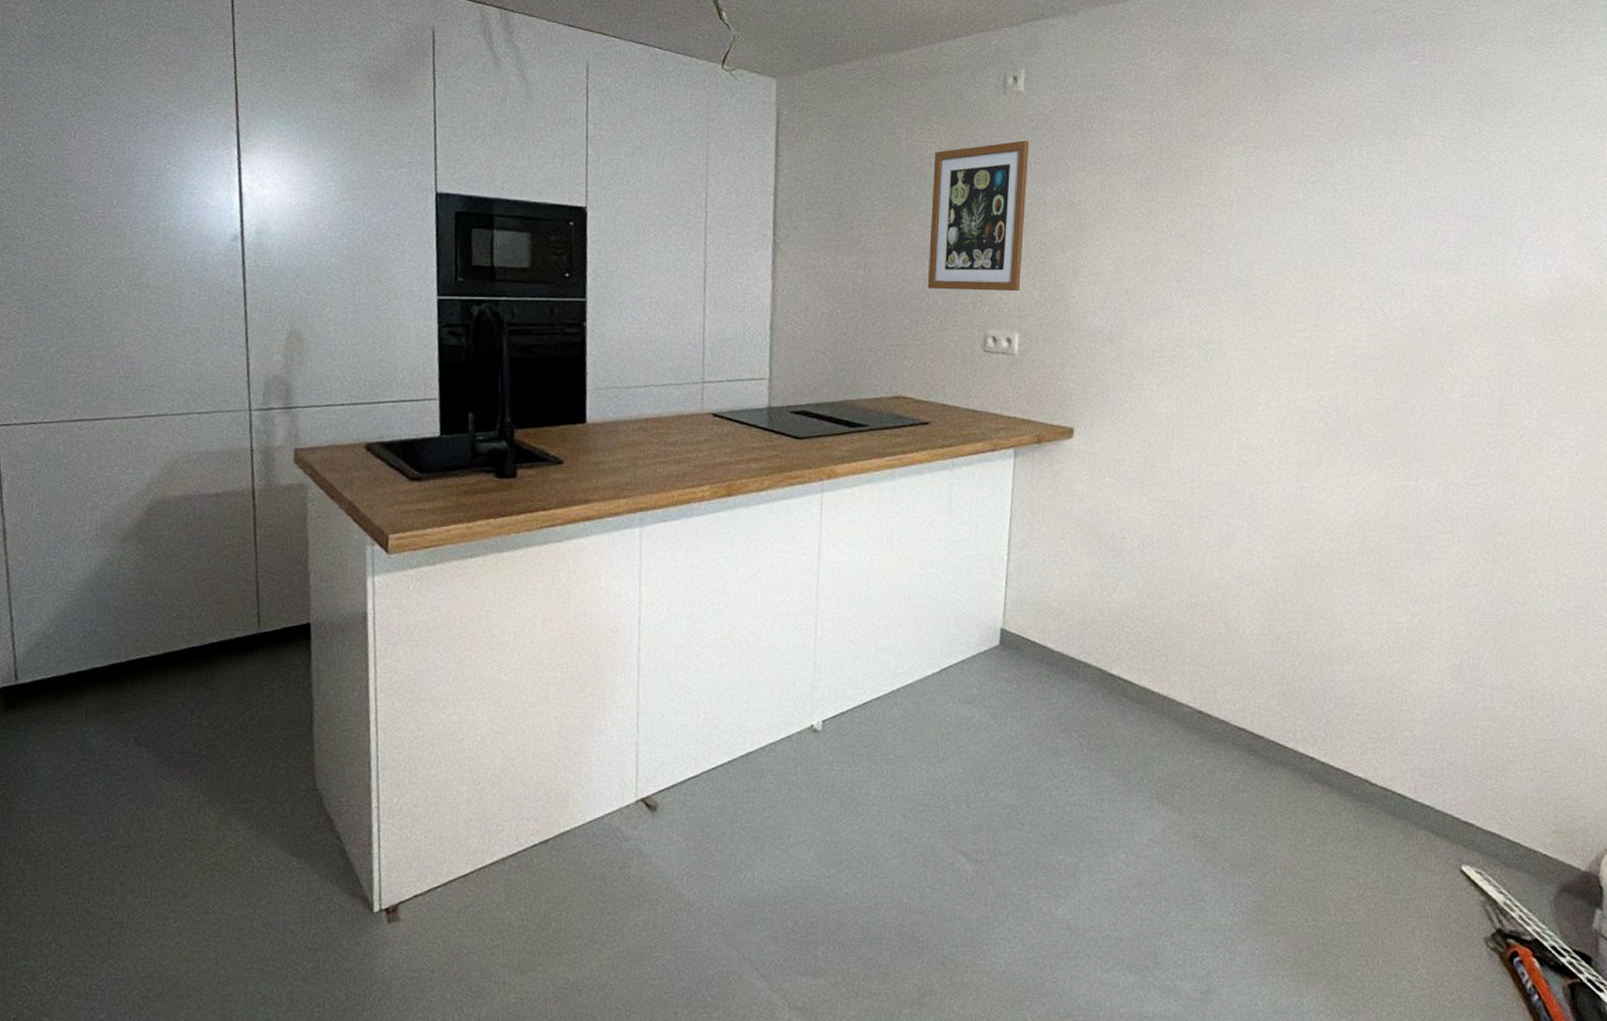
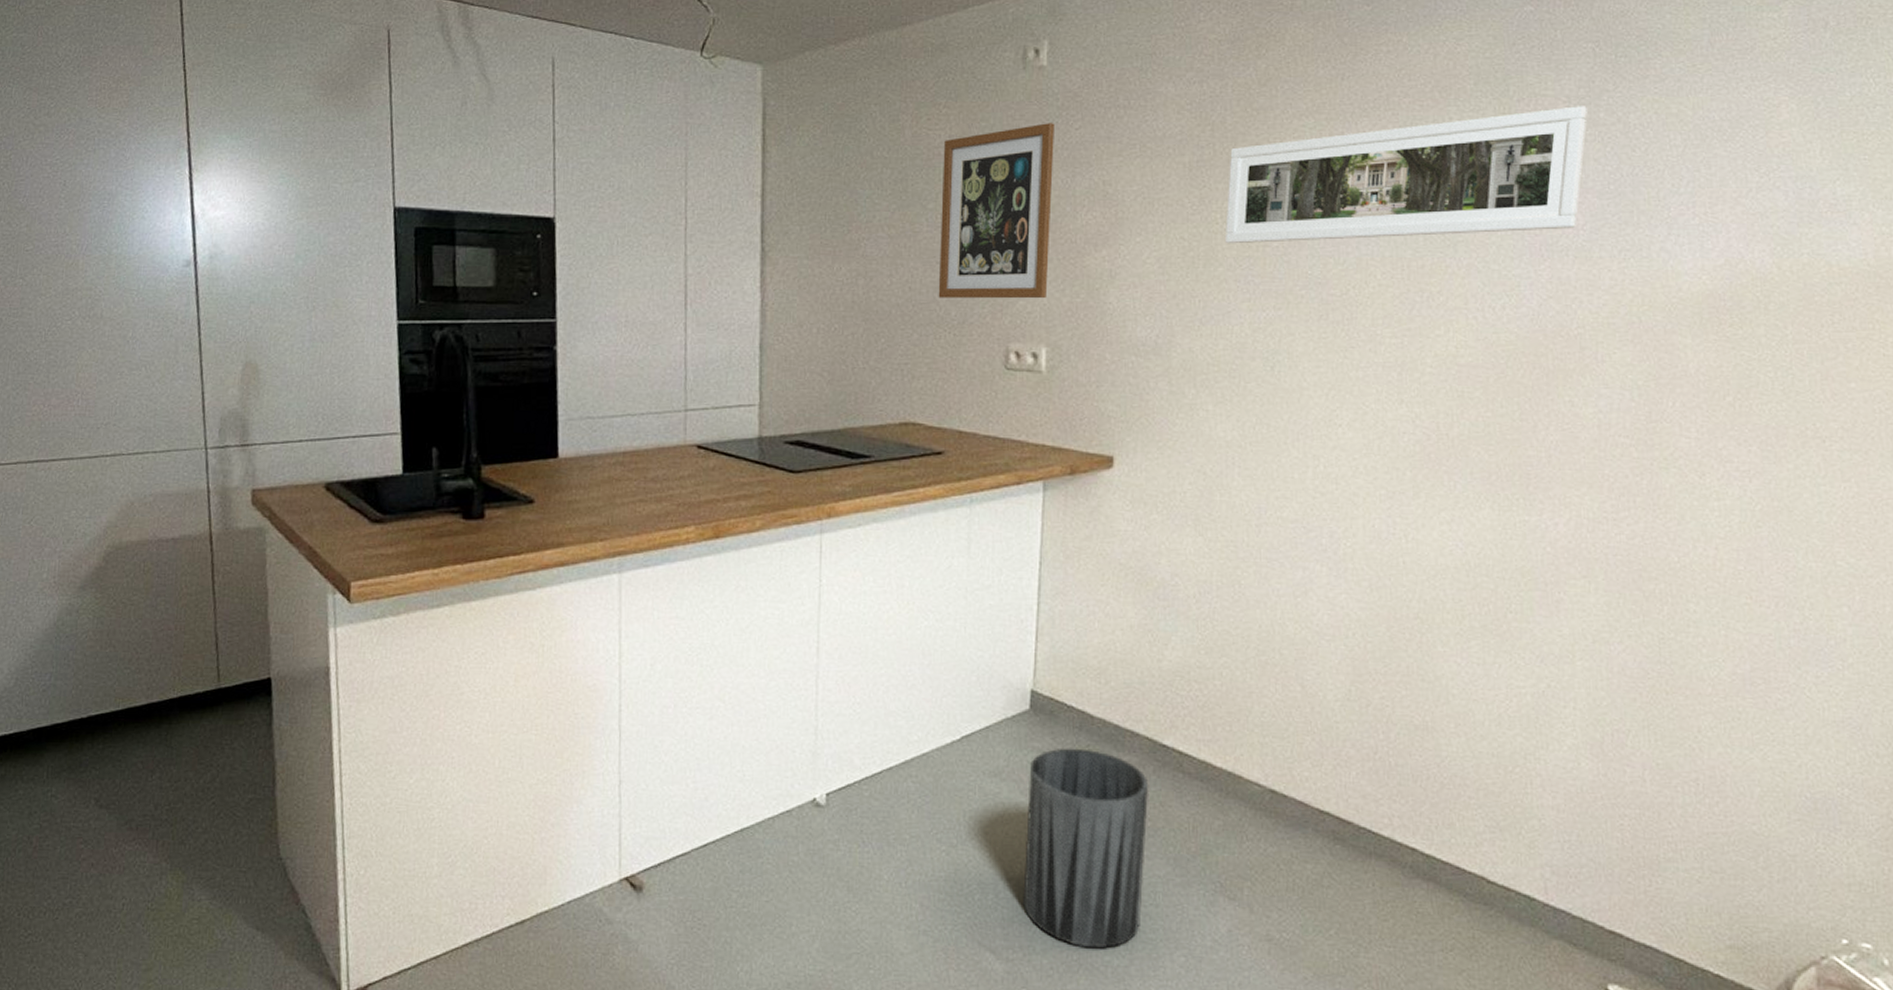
trash can: none [991,678,1097,849] -> present [1023,748,1148,949]
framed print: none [1169,145,1459,250] -> present [1224,106,1587,244]

